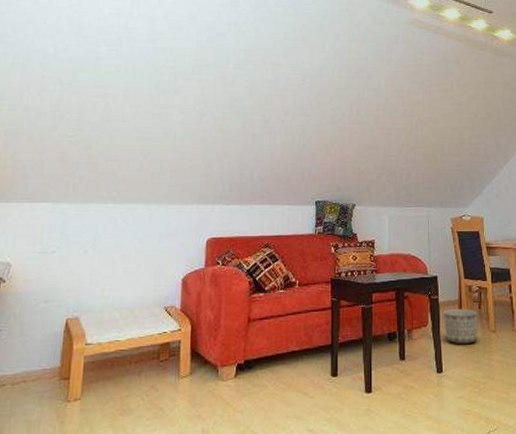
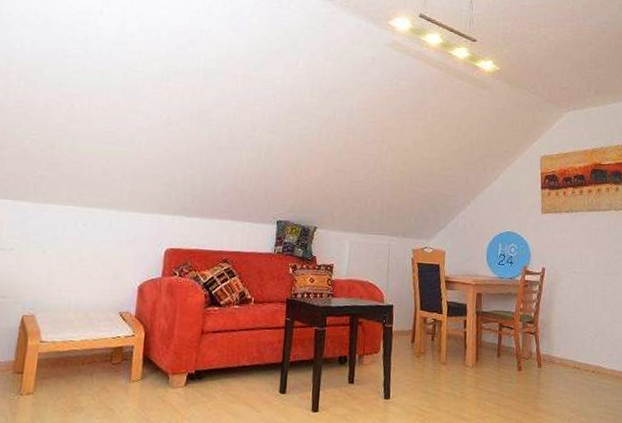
planter: present [444,309,478,345] -> none [396,339,430,375]

